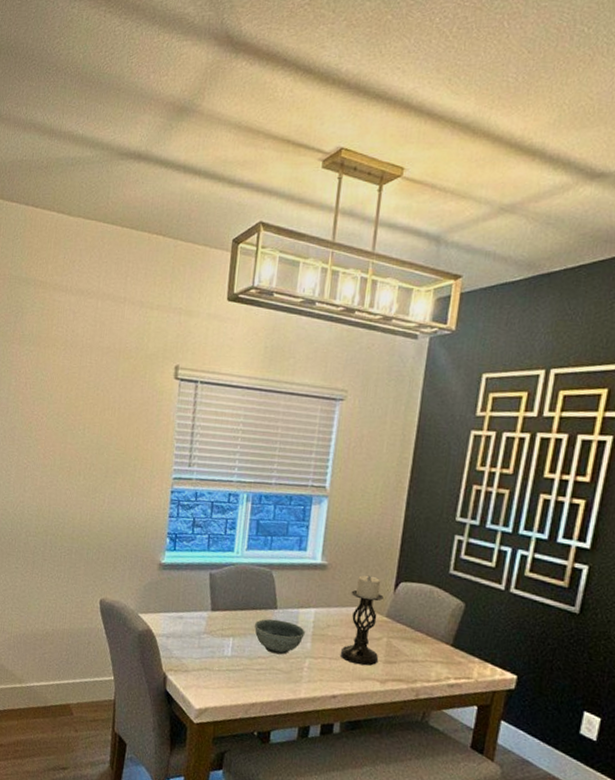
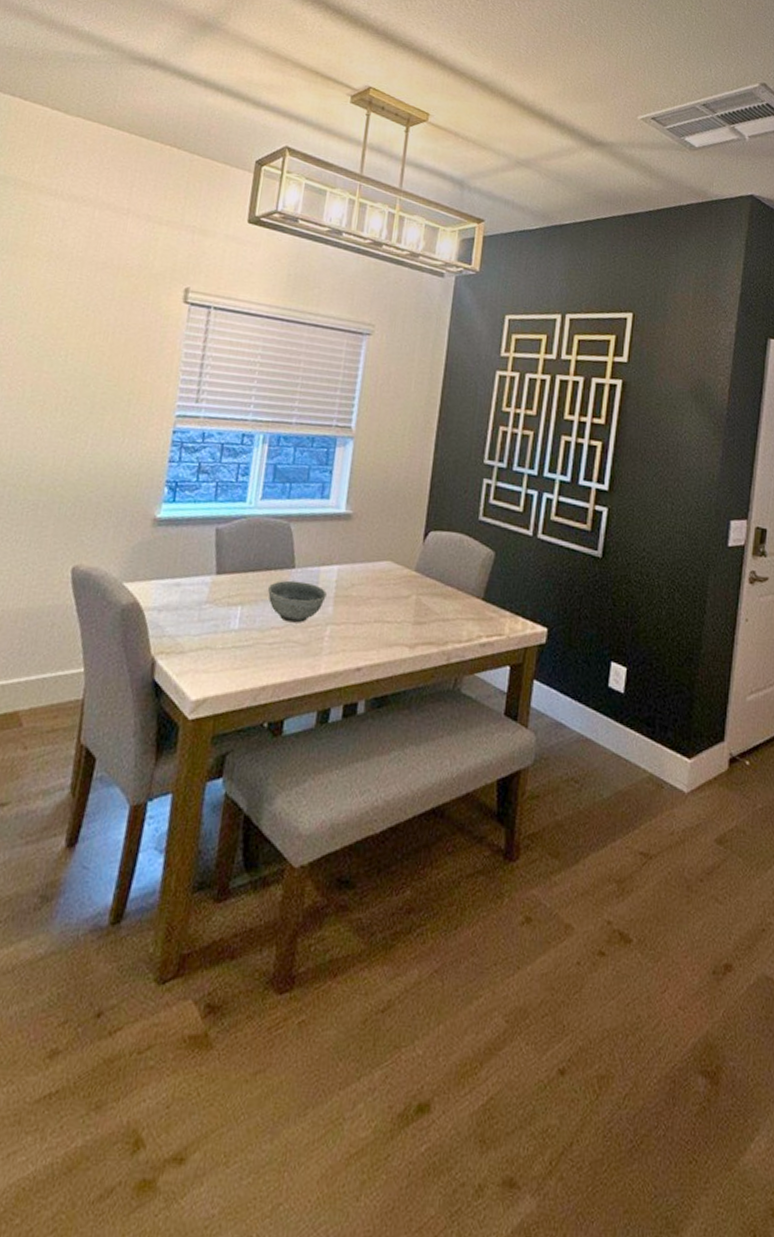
candle holder: present [340,575,384,666] -> none [365,524,412,630]

